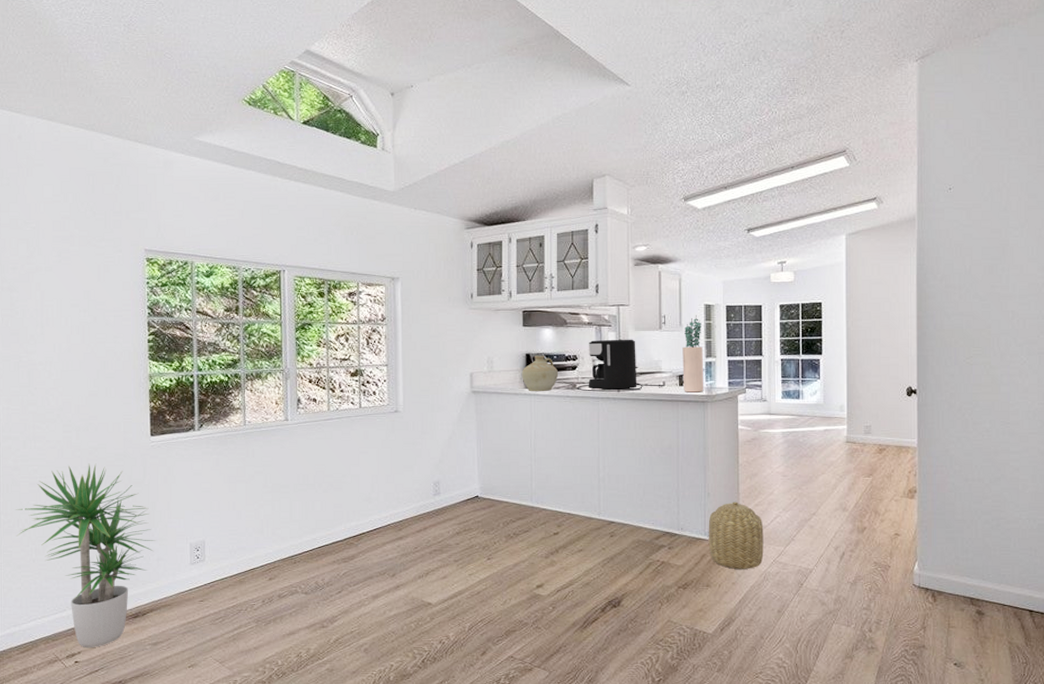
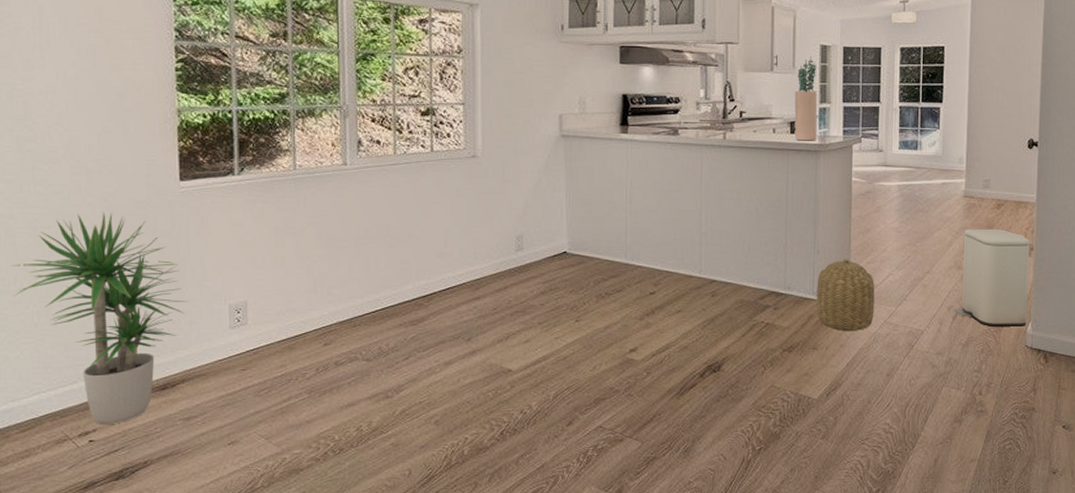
ceramic jug: present [522,355,559,392] -> none [618,96,659,138]
coffee maker: present [577,339,666,392] -> none [679,80,776,139]
pedal bin: none [840,472,913,566] -> present [953,228,1030,327]

